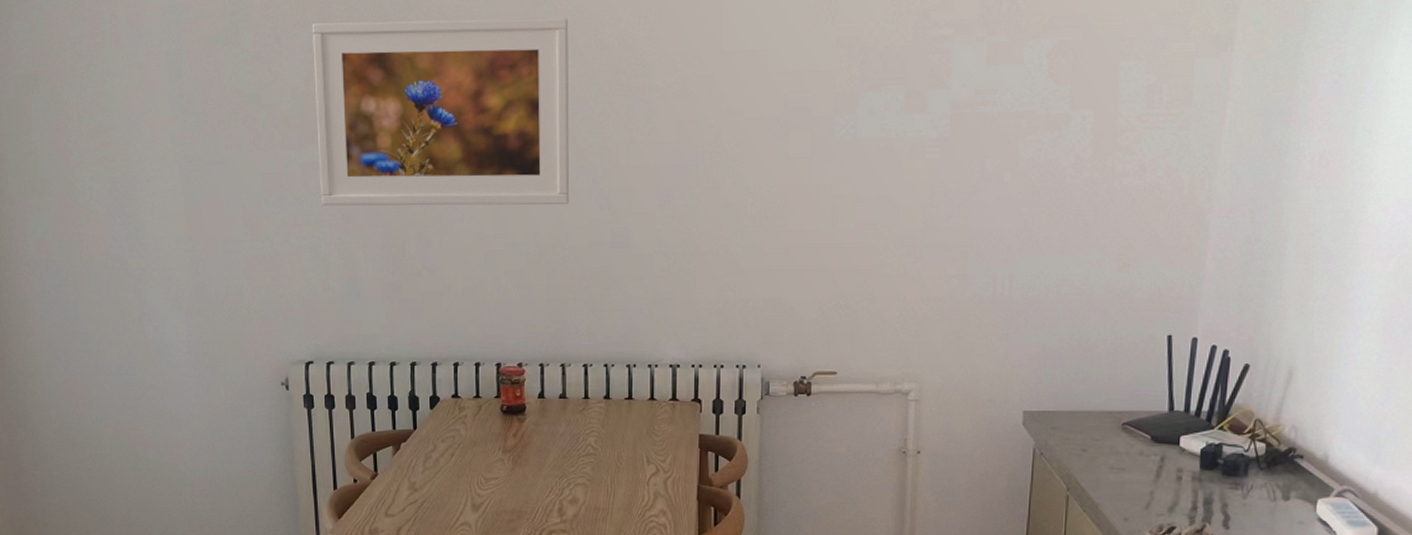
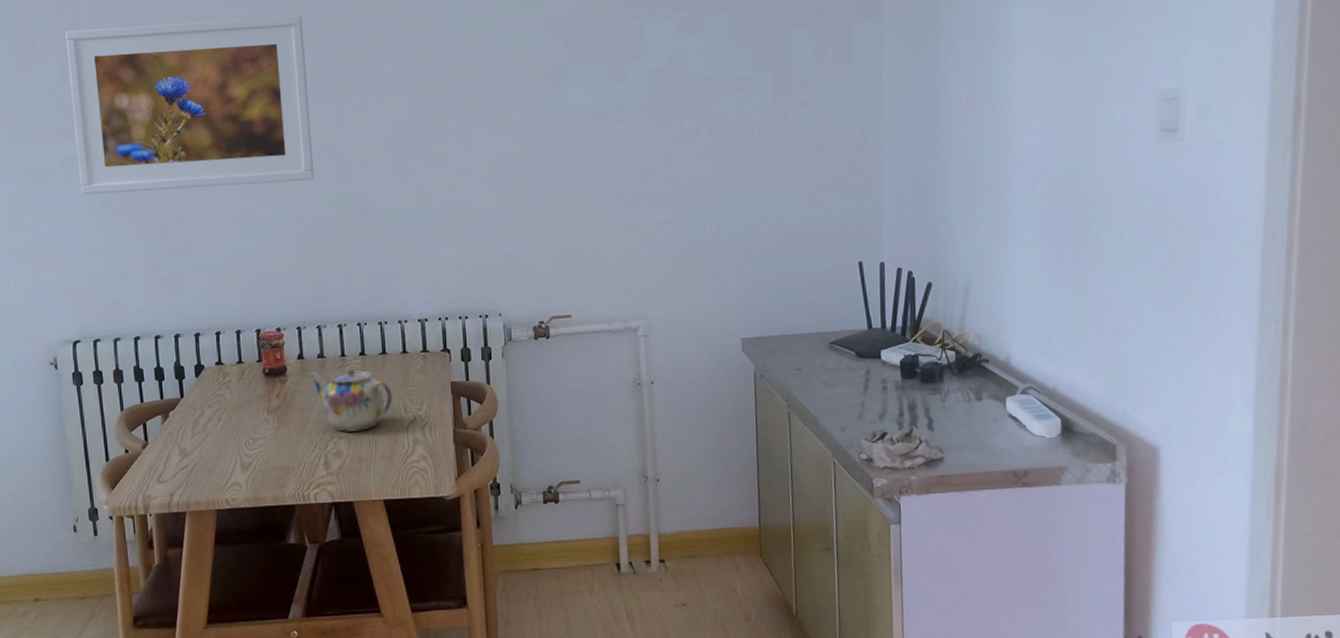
teapot: none [549,411,636,479] -> present [309,367,393,432]

